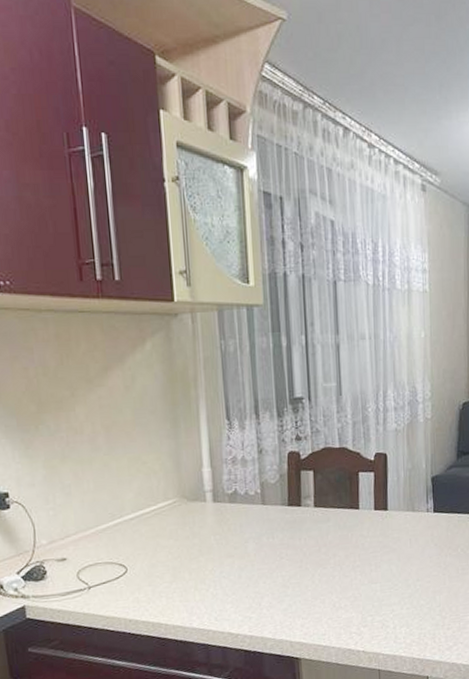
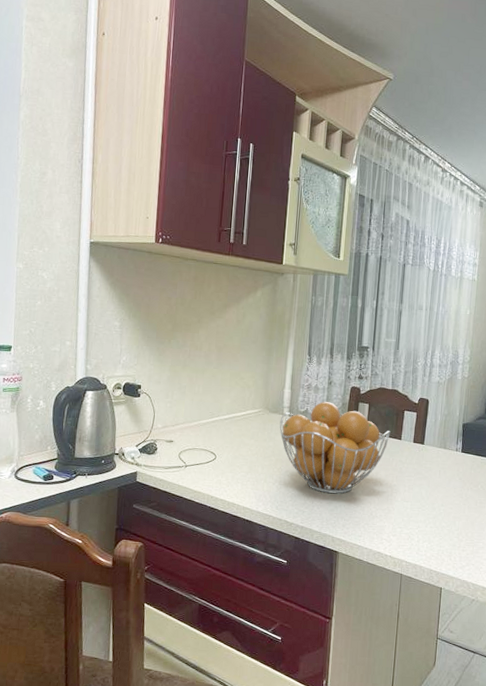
fruit basket: none [203,476,345,591] -> present [279,402,391,494]

